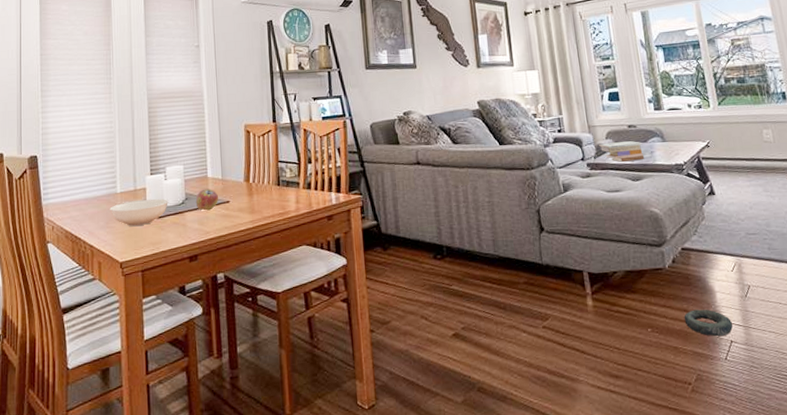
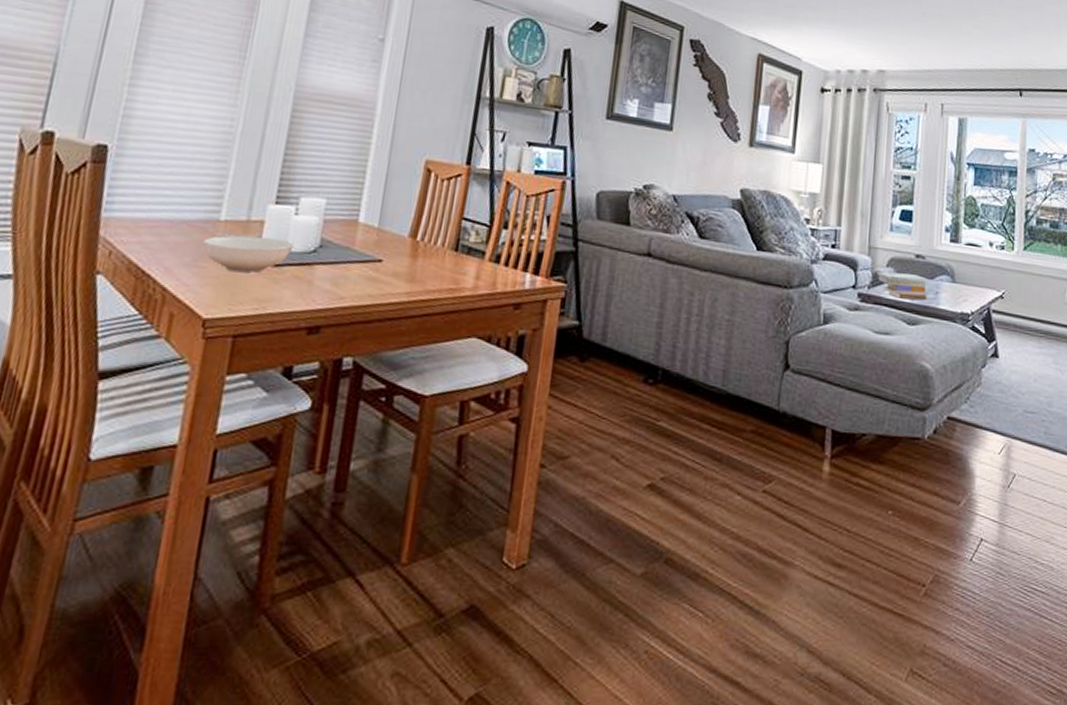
fruit: present [195,188,219,211] -> none [333,237,369,268]
dog toy: present [684,309,733,336] -> none [933,494,988,531]

